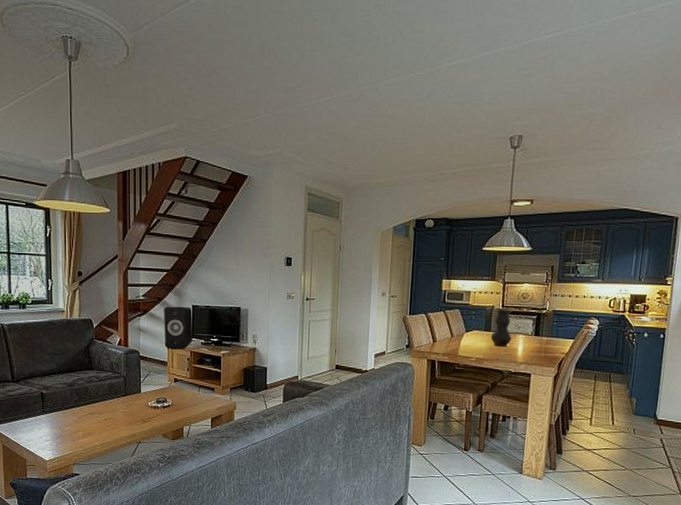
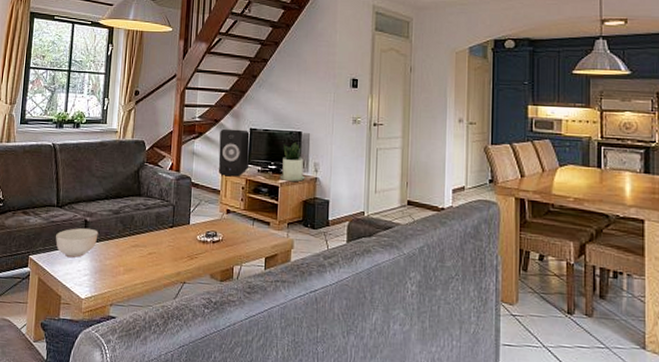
bowl: none [15,399,56,426] -> present [56,227,99,258]
planter: none [221,316,245,353] -> present [279,141,305,183]
vase: present [490,309,512,347] -> none [590,141,617,186]

